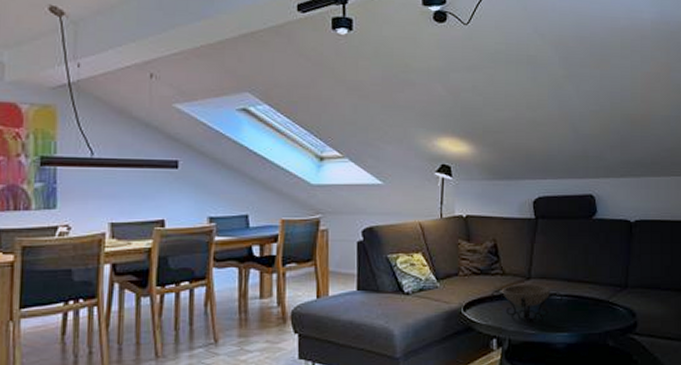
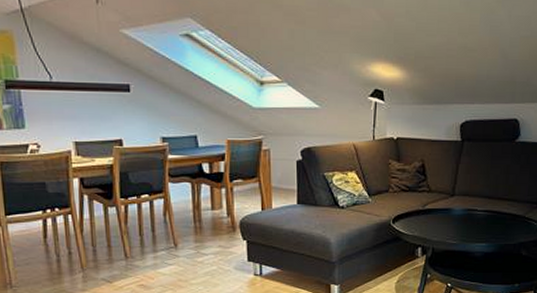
decorative bowl: present [491,284,563,325] -> none [418,201,484,236]

